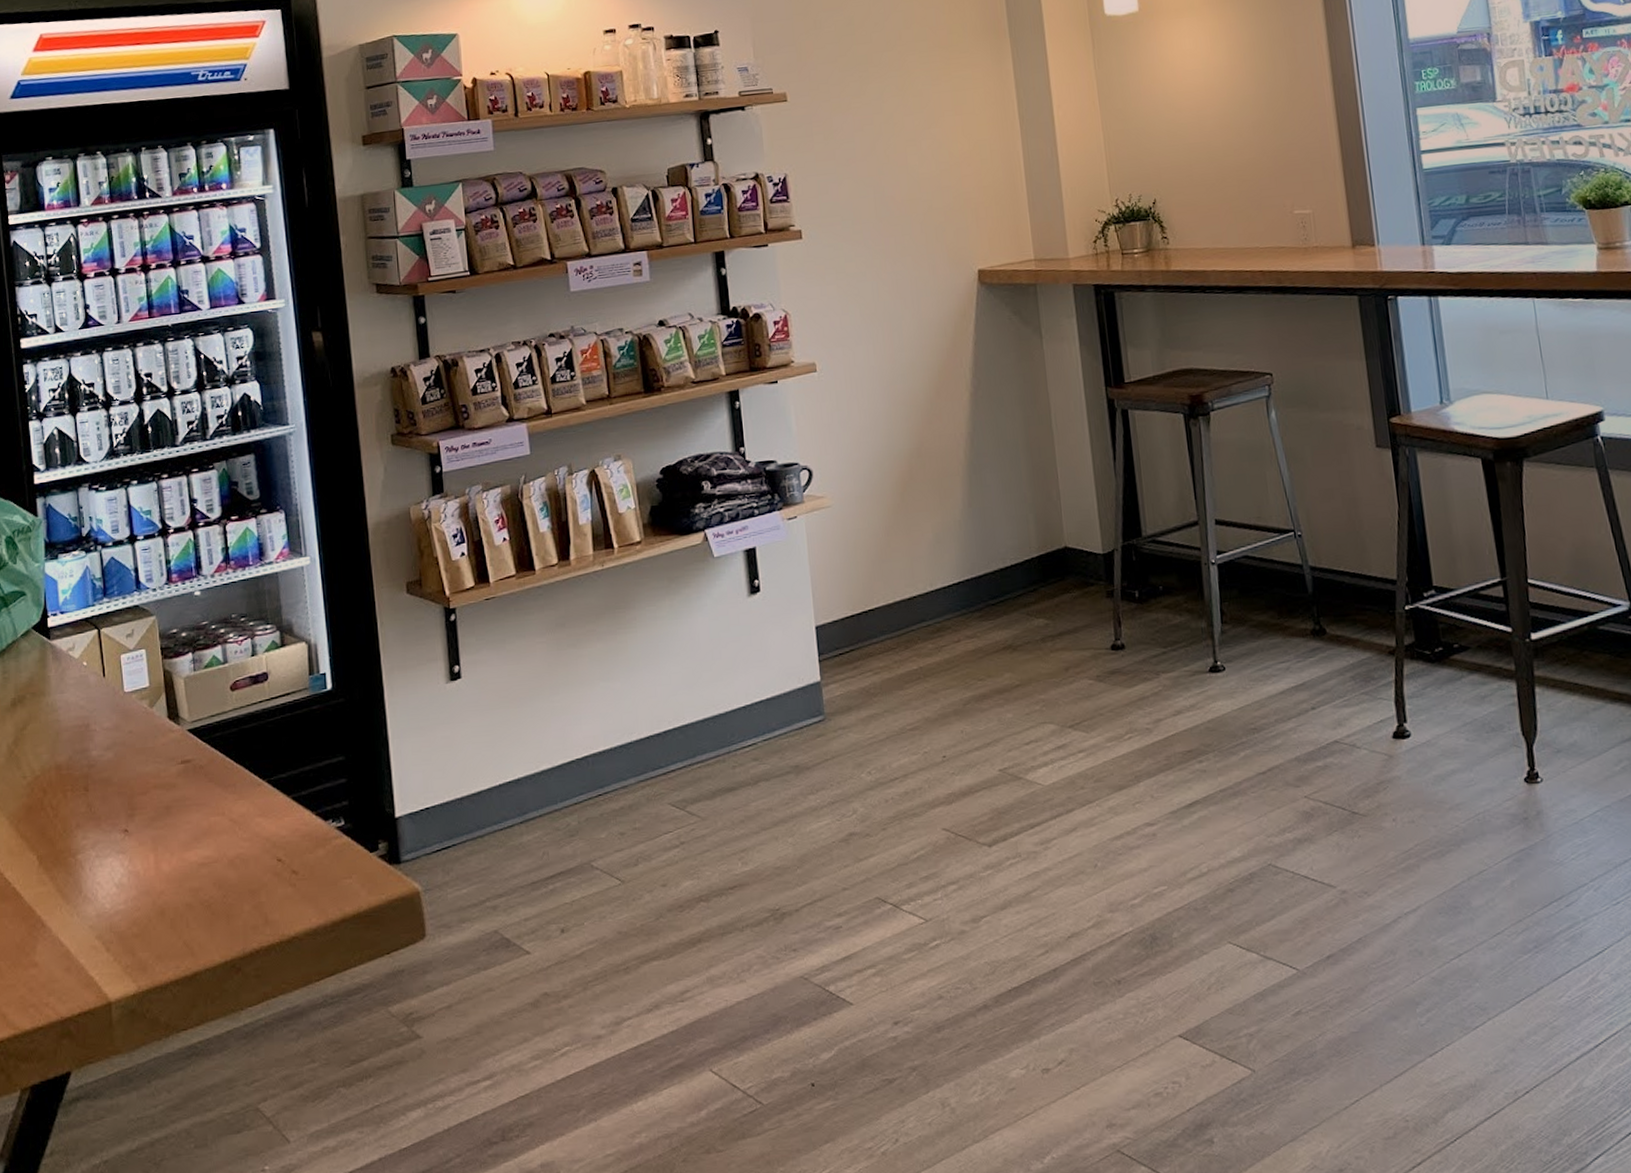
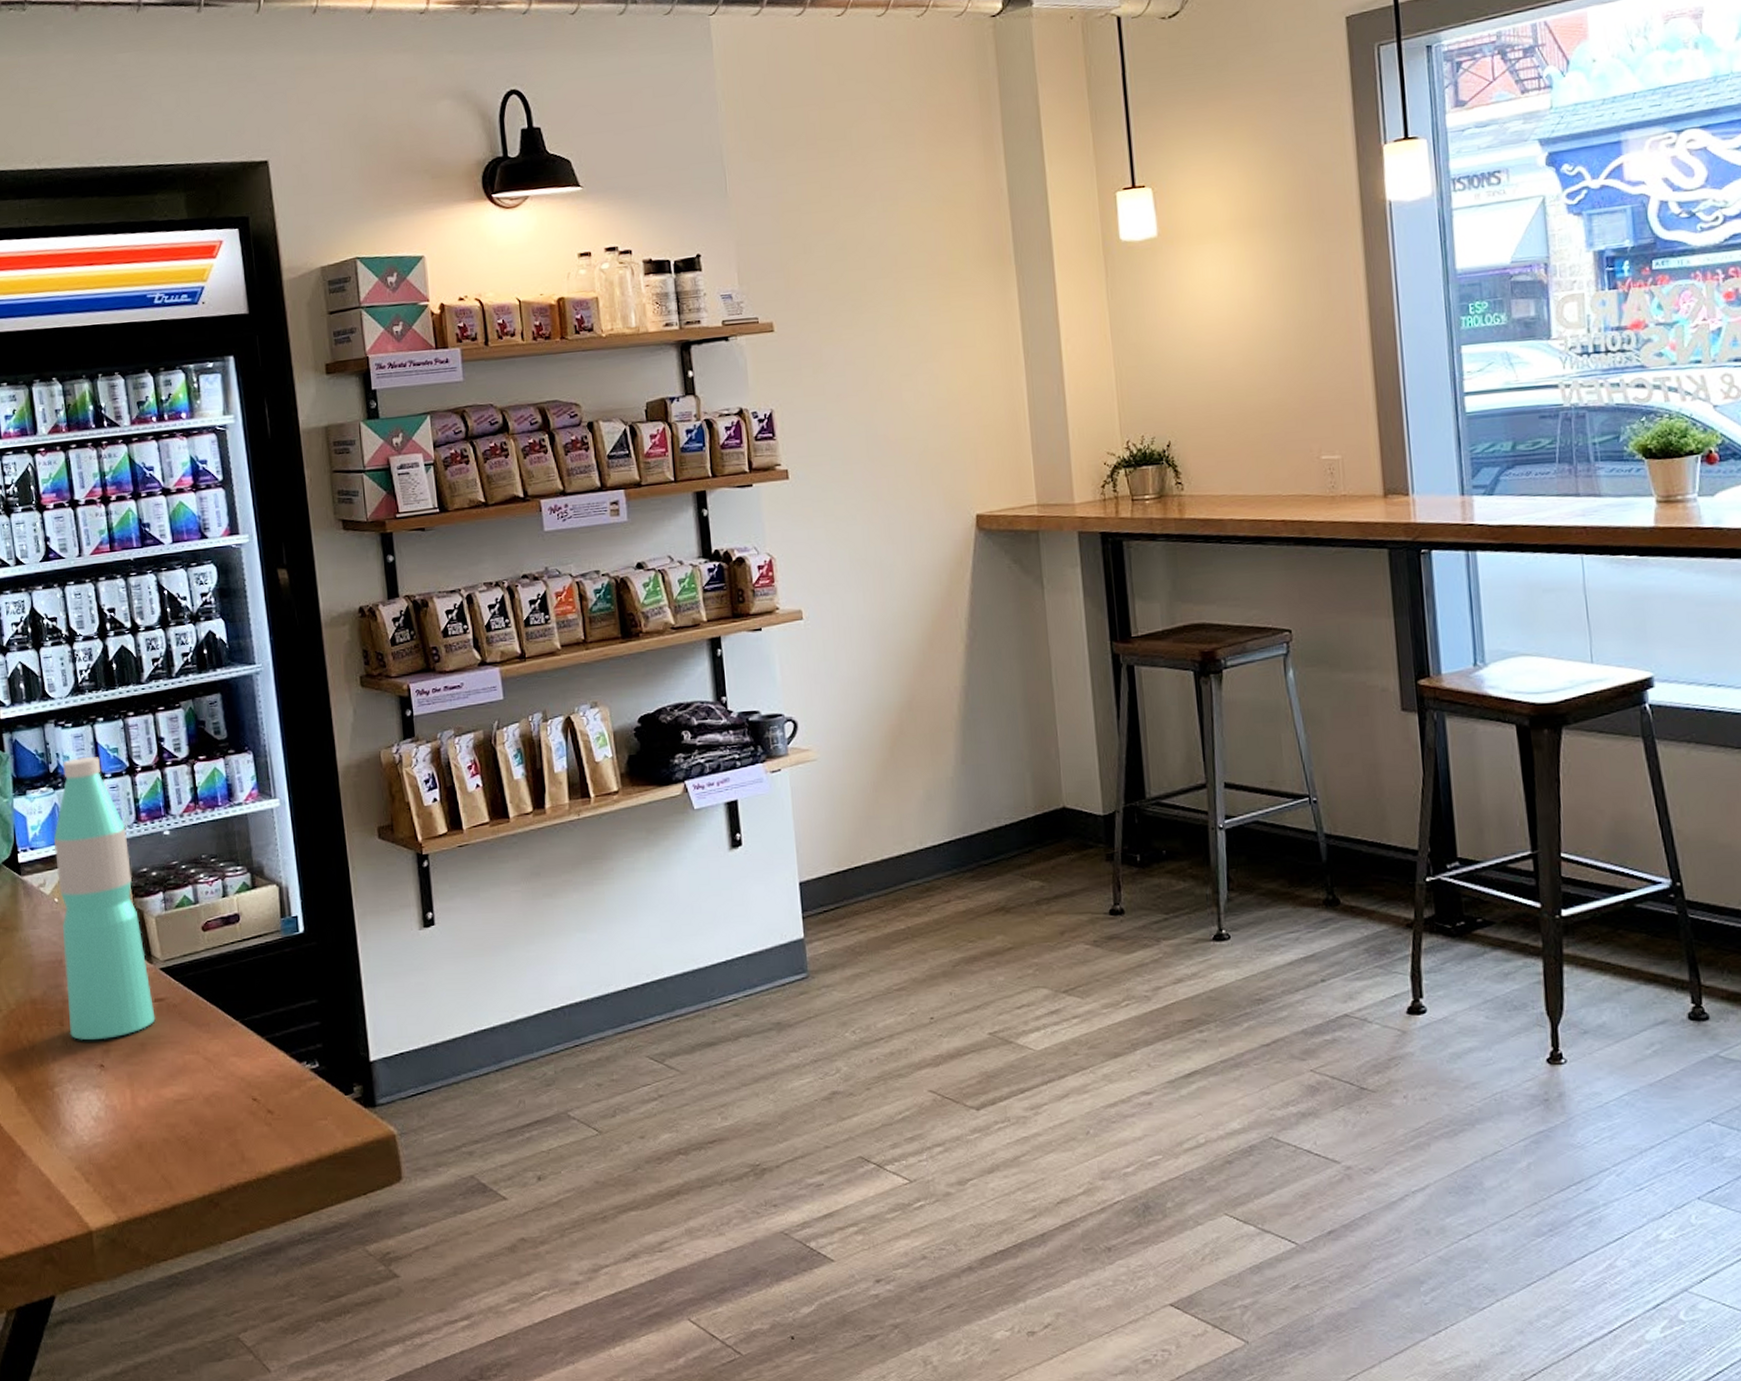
water bottle: none [84,519,182,805] -> present [53,757,156,1040]

